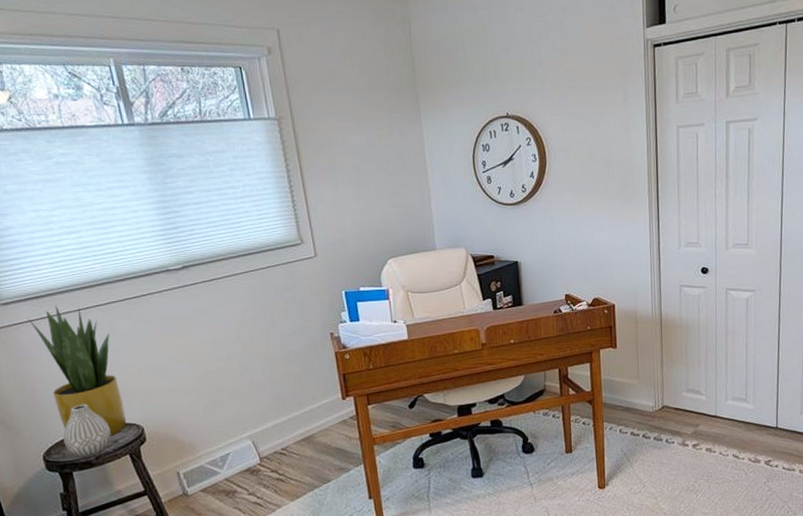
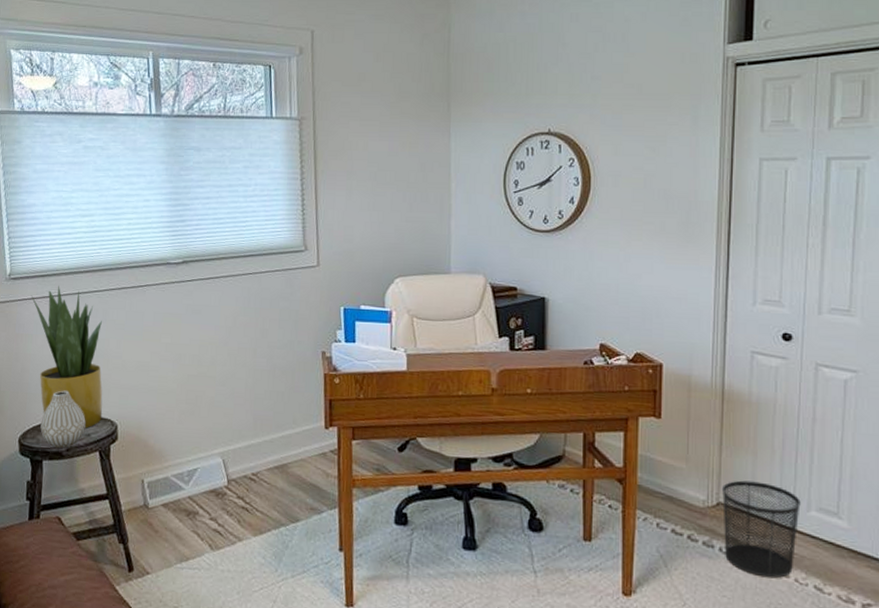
waste bin: none [665,385,721,456] -> present [722,480,801,579]

